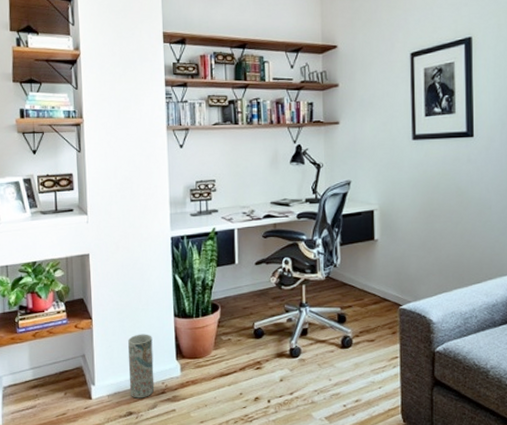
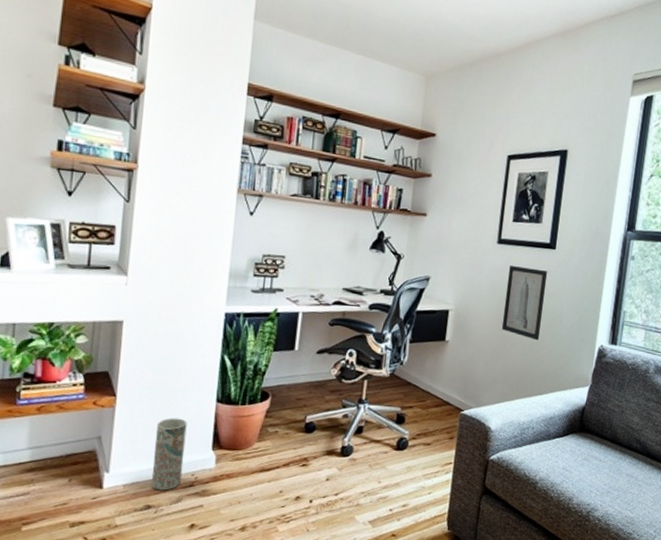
wall art: none [427,158,470,230] -> present [501,265,548,341]

